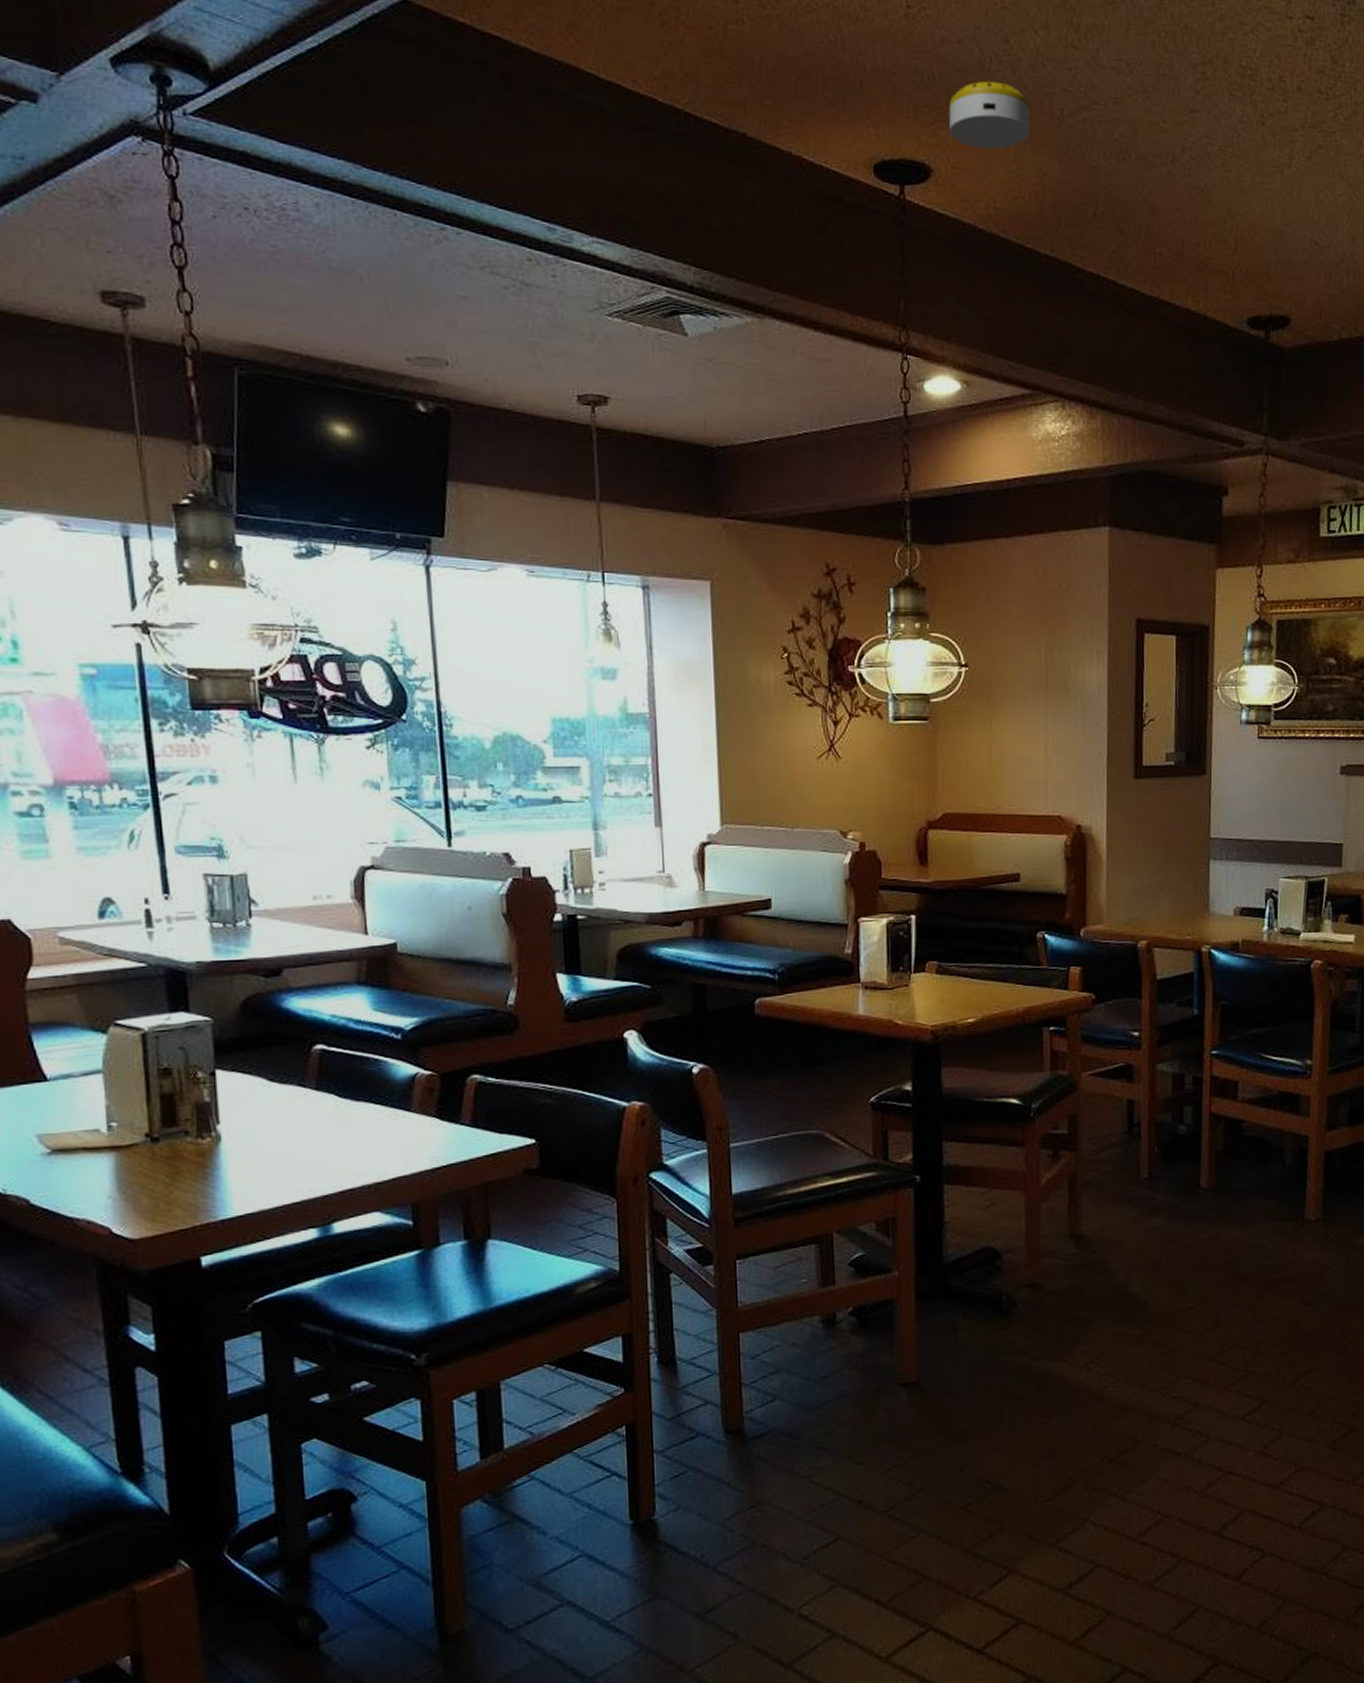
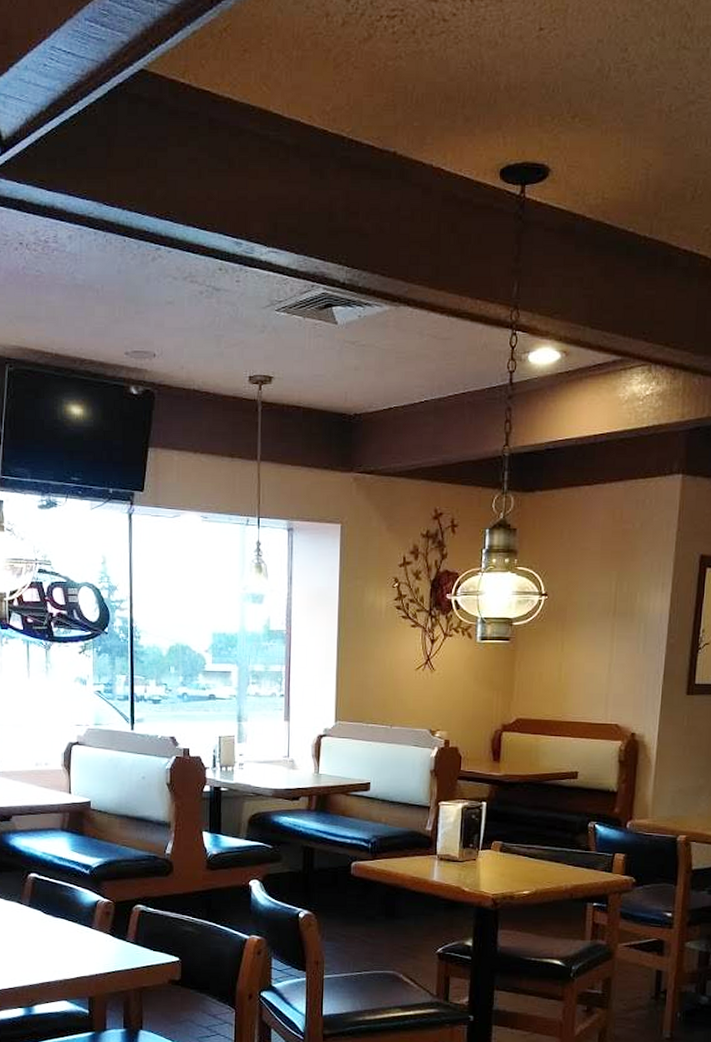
smoke detector: present [949,80,1030,150] -> none [568,87,642,147]

